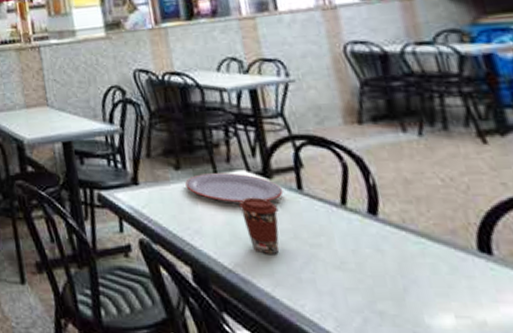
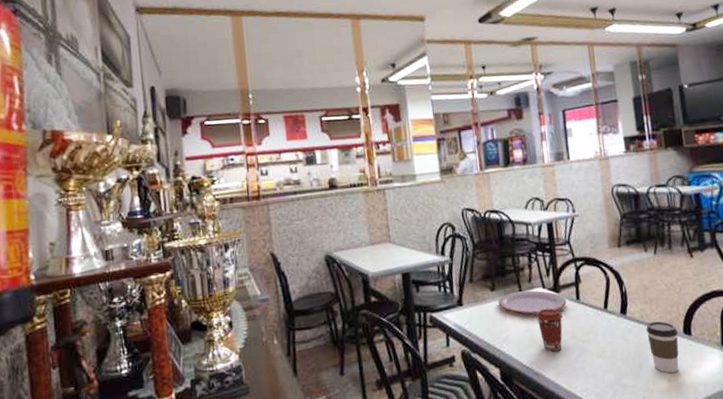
coffee cup: none [411,228,474,306] -> present [646,321,679,373]

